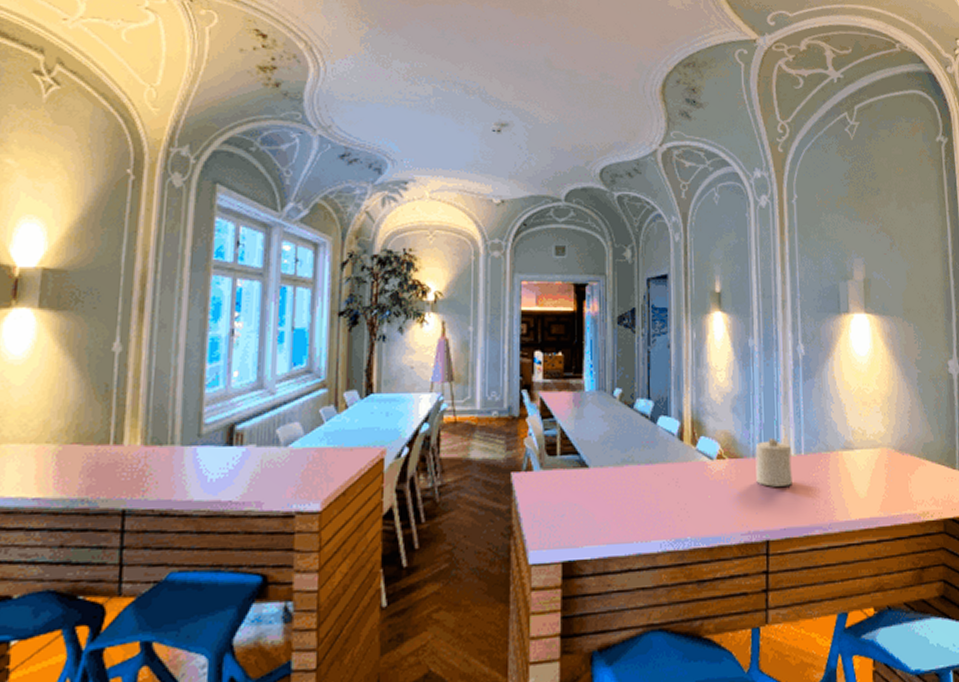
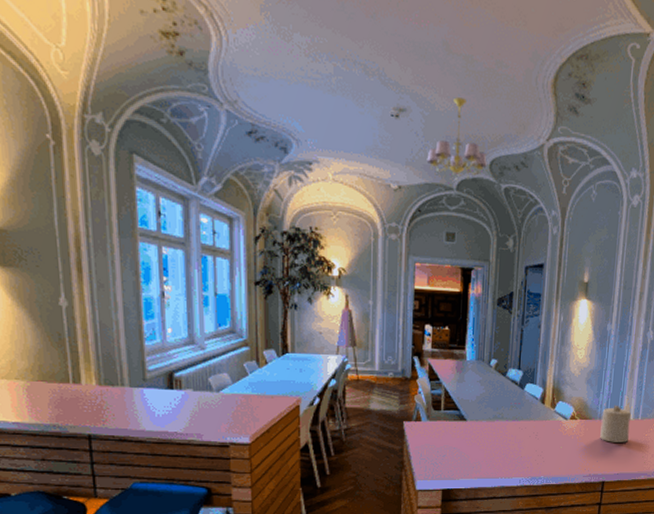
chandelier: none [531,110,597,192] -> present [426,97,487,182]

